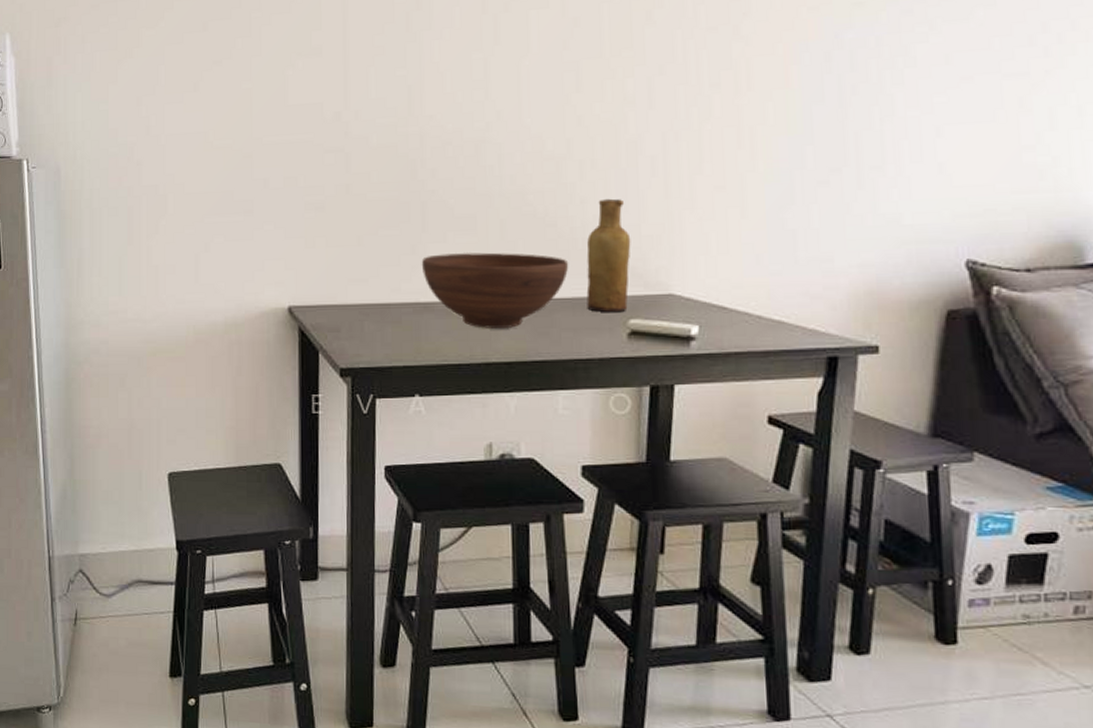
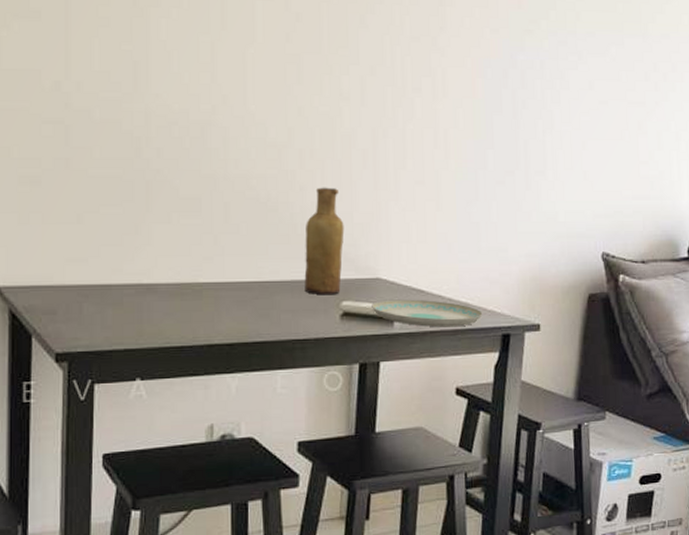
fruit bowl: present [421,252,569,328] -> none [144,234,289,310]
plate: none [664,317,802,348] -> present [372,299,483,328]

